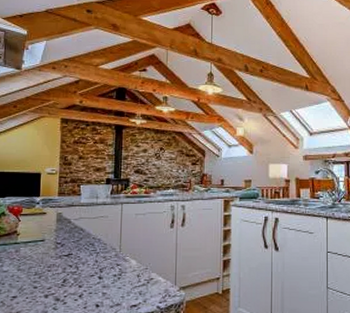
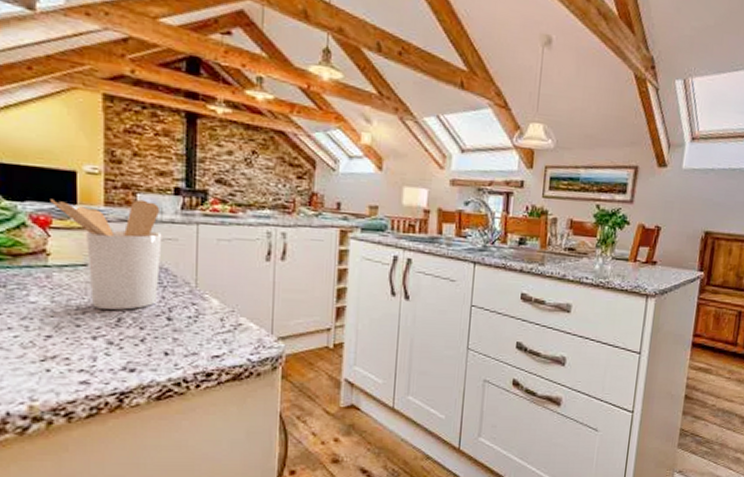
utensil holder: none [22,189,97,273] -> present [50,199,162,310]

